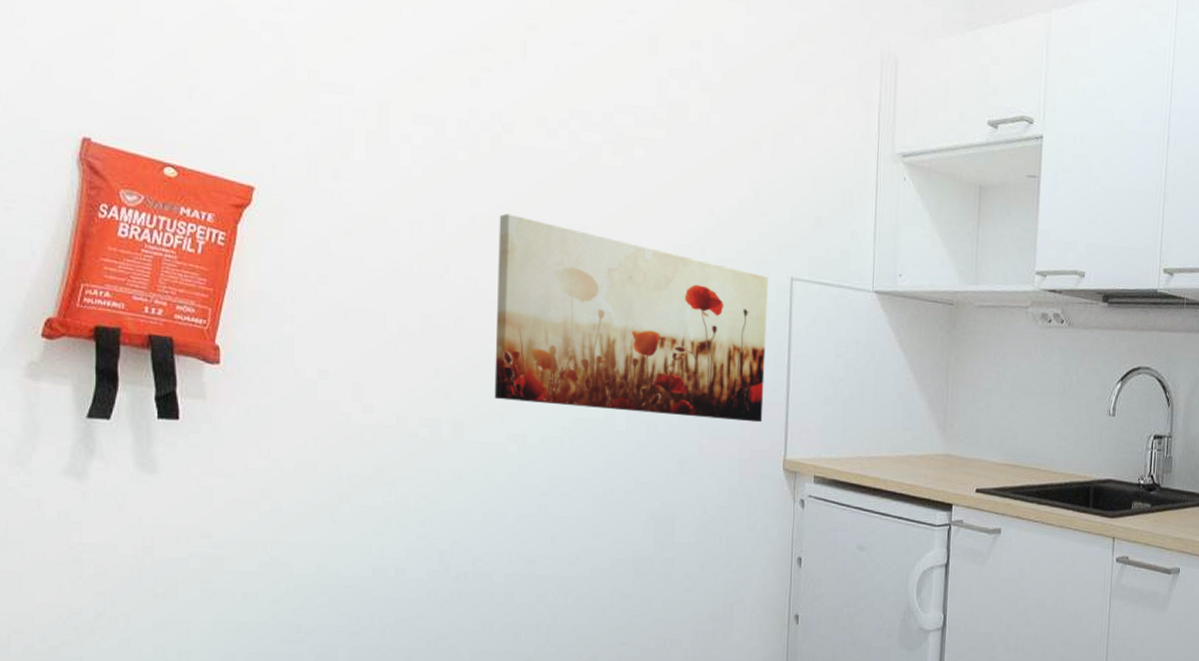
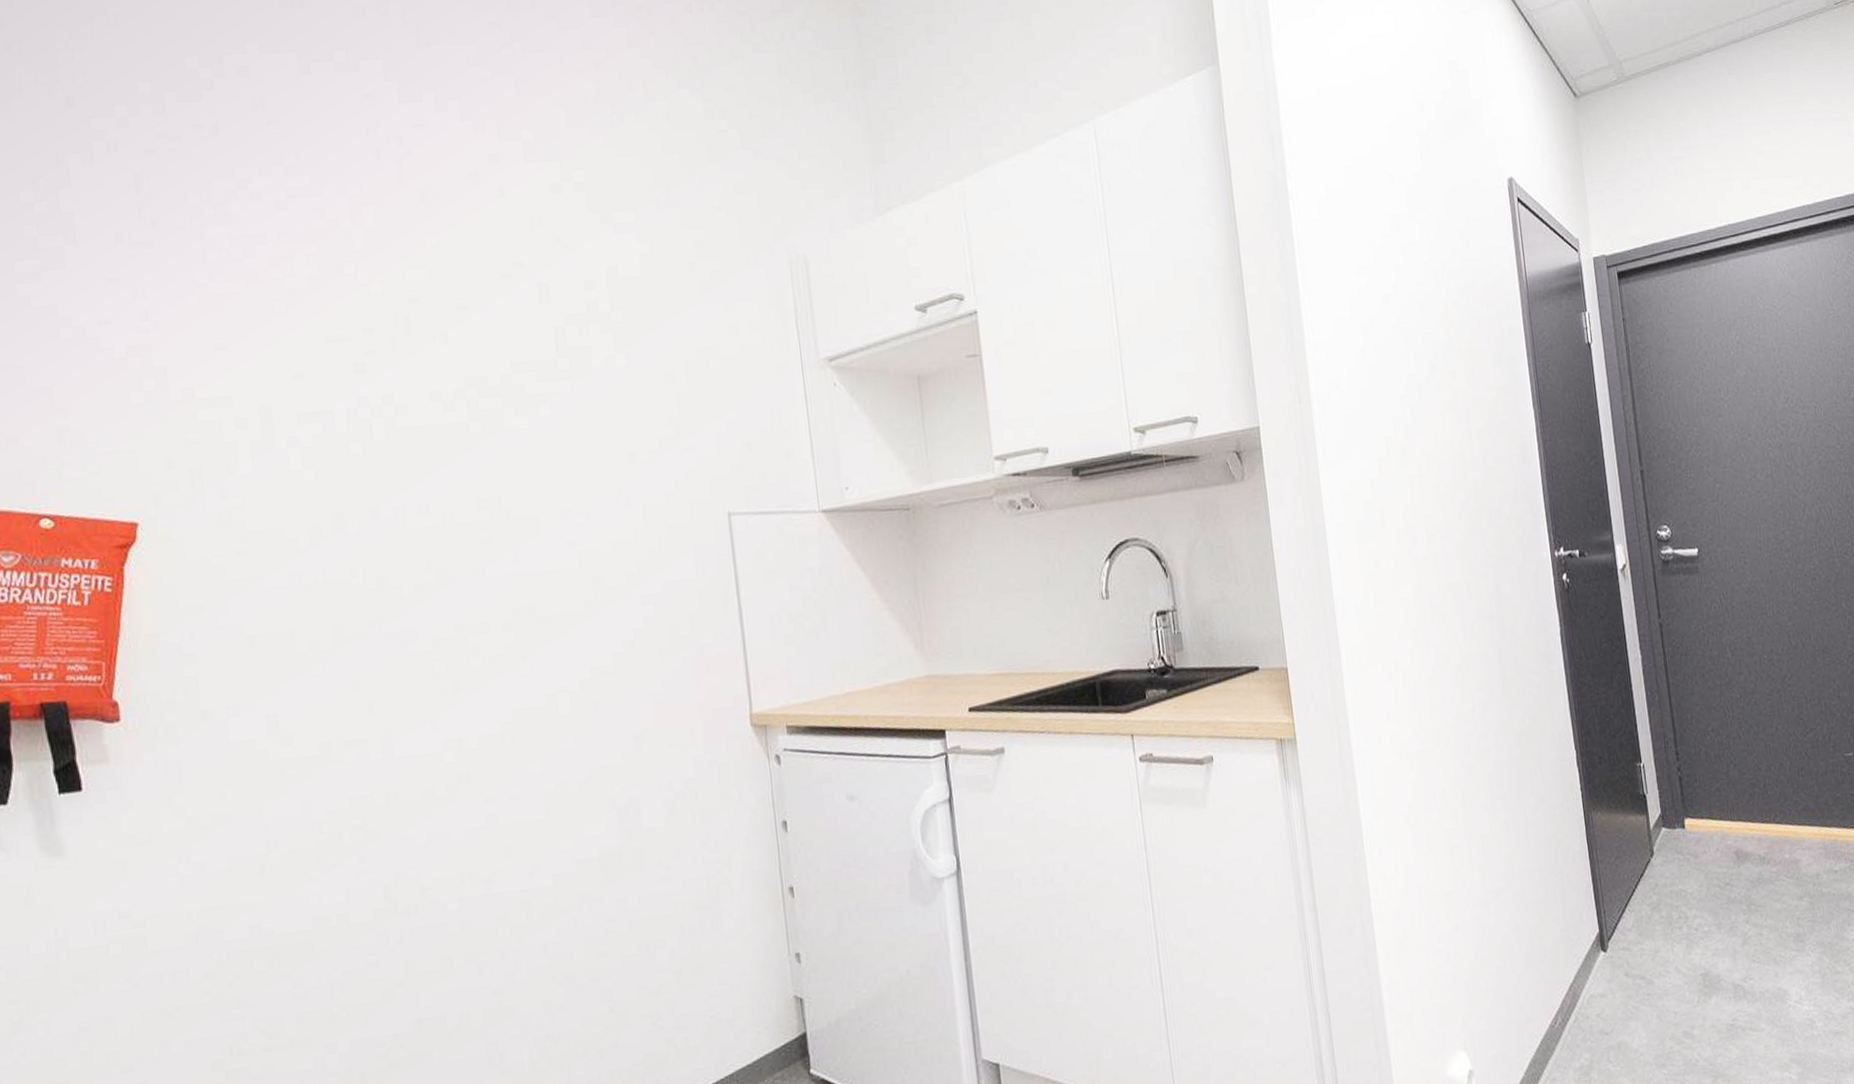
wall art: present [494,213,768,423] -> none [403,500,720,705]

